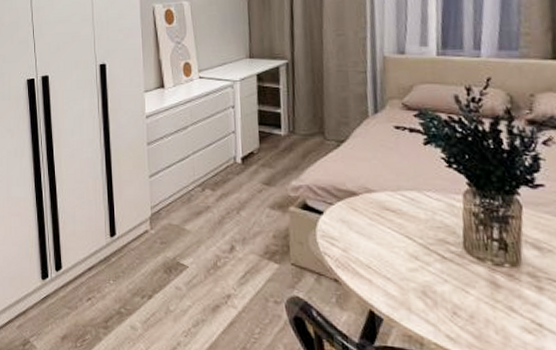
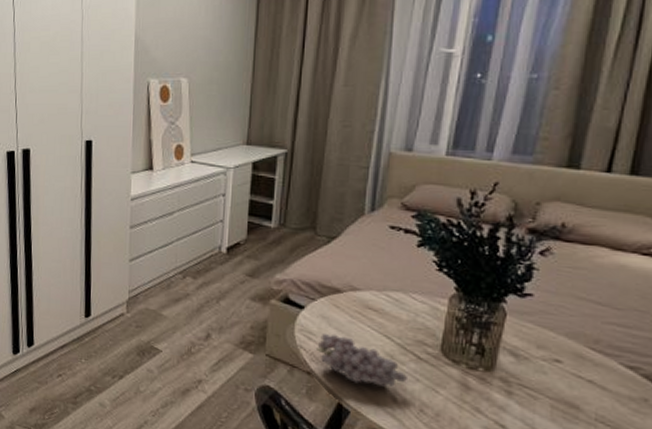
fruit: none [341,237,435,290] -> present [317,333,407,387]

